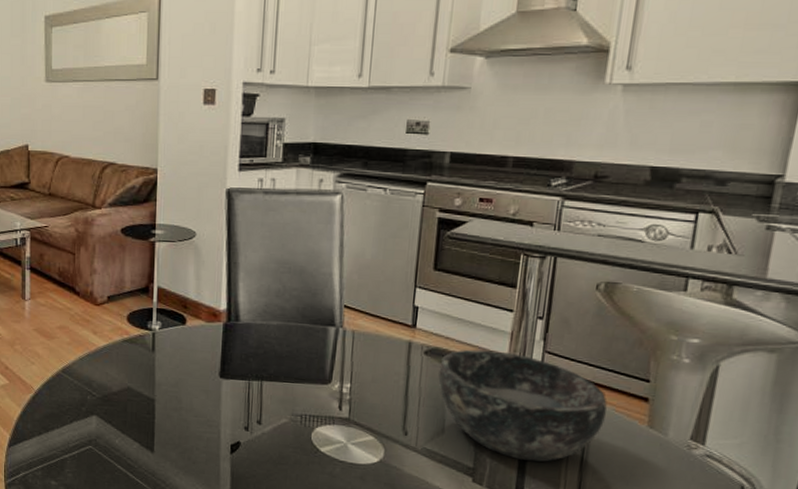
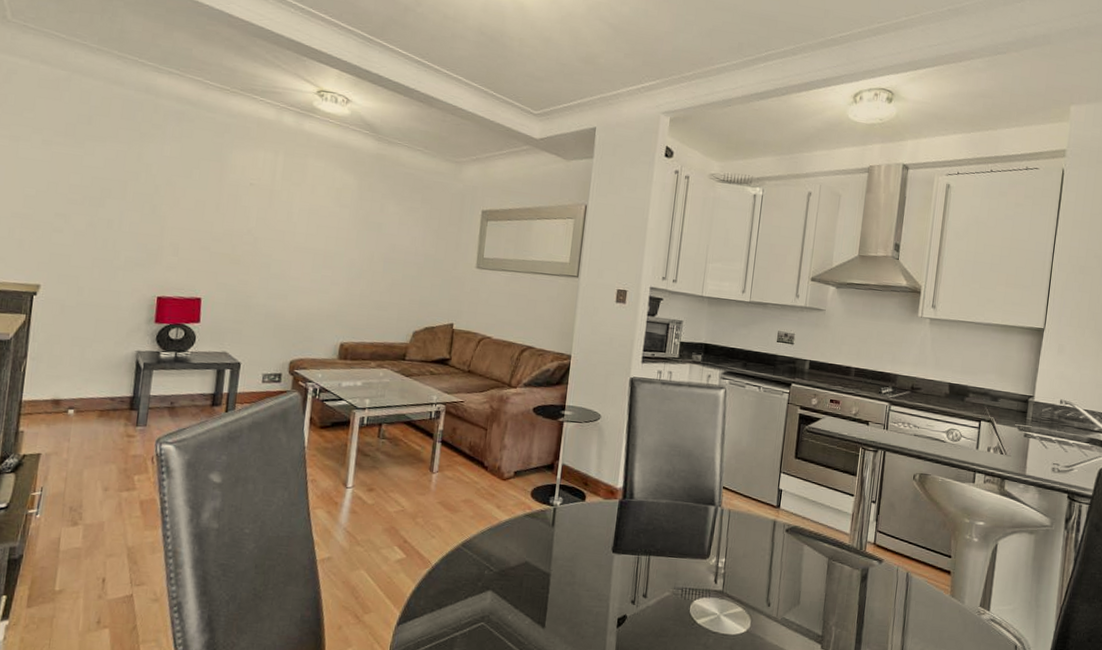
bowl: present [438,349,607,463] -> none [796,528,922,629]

